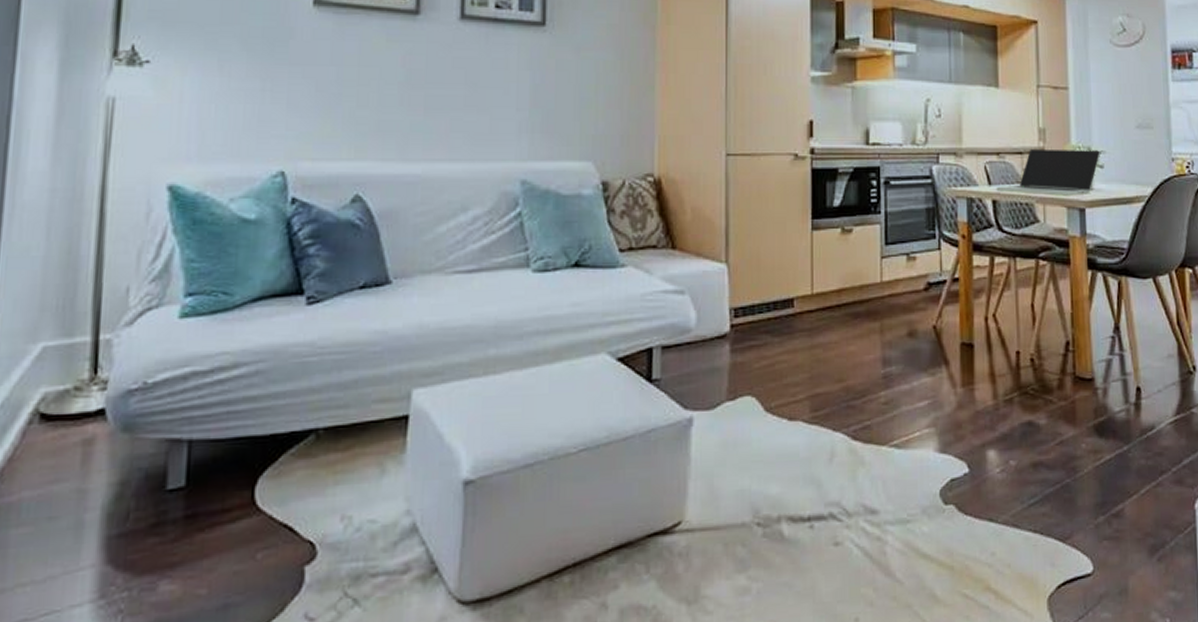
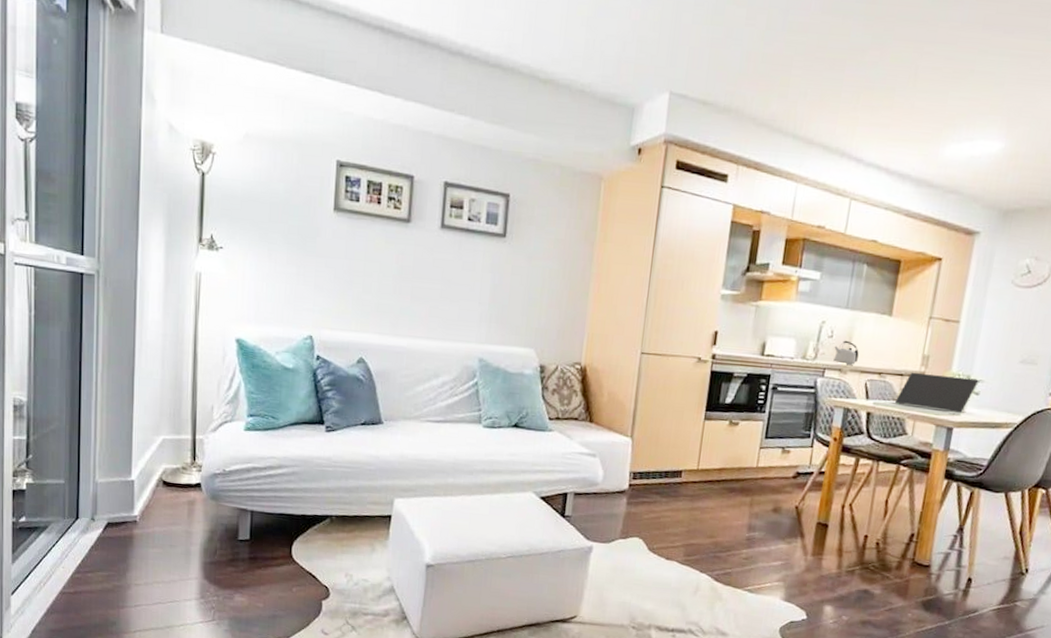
kettle: none [944,119,972,148] -> present [833,340,859,366]

